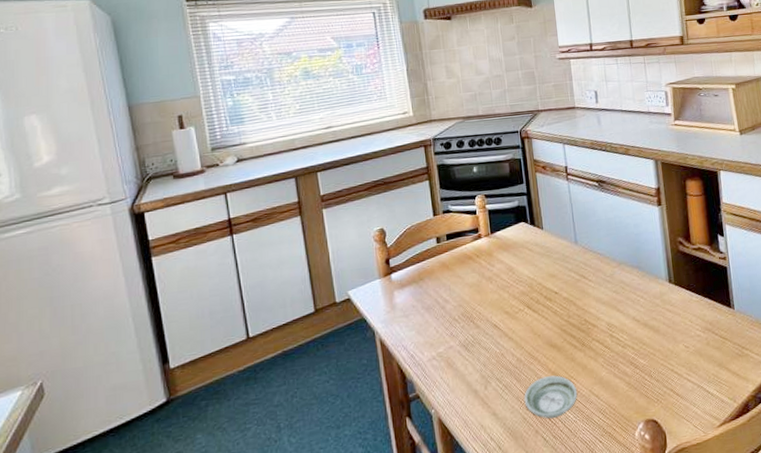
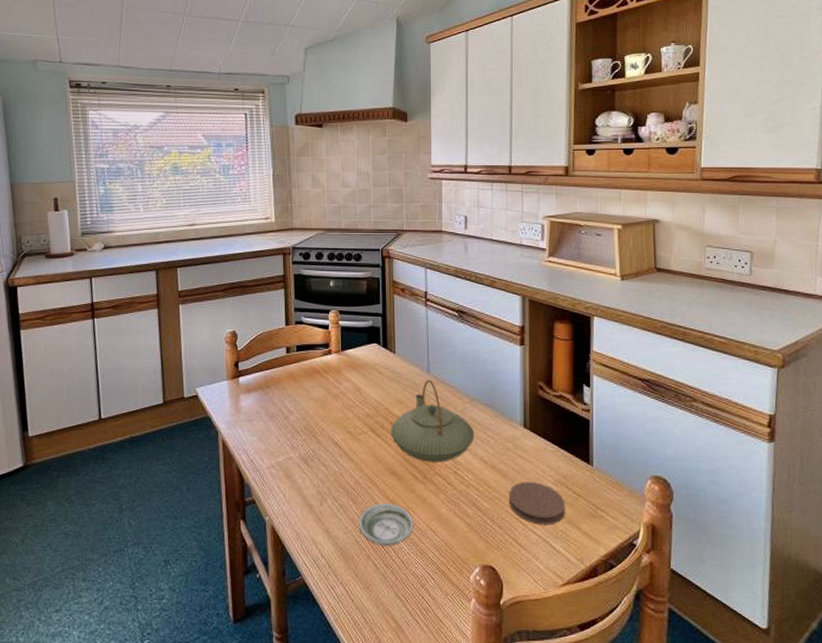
teapot: none [546,249,626,330] -> present [391,379,475,462]
coaster: none [662,332,715,373] -> present [509,482,565,525]

